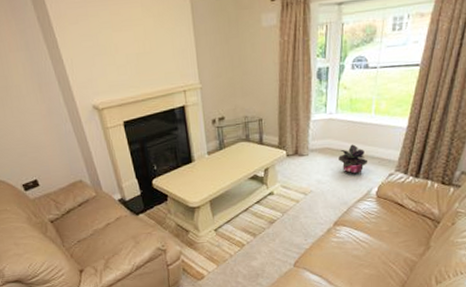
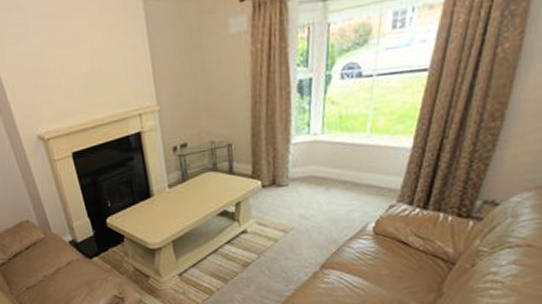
potted plant: present [338,144,368,175] -> none [325,171,363,208]

